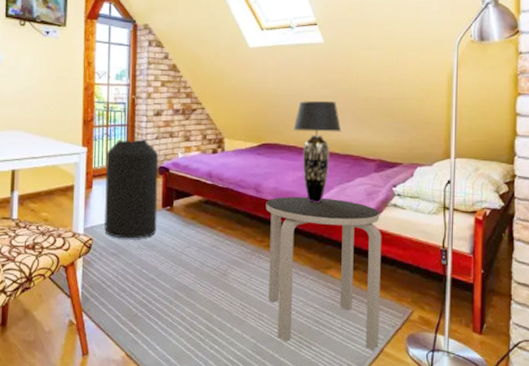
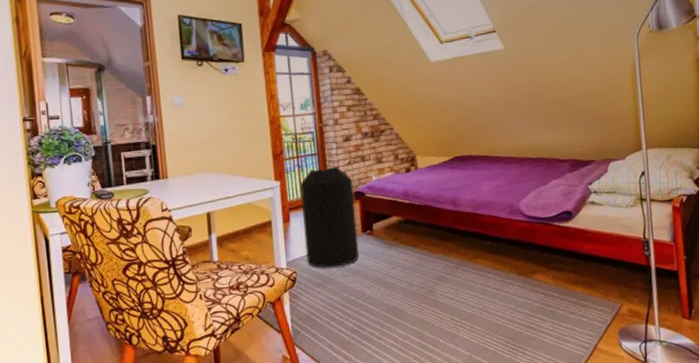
side table: present [266,196,382,351] -> none [465,203,592,350]
table lamp: present [293,101,342,202] -> none [483,107,532,209]

